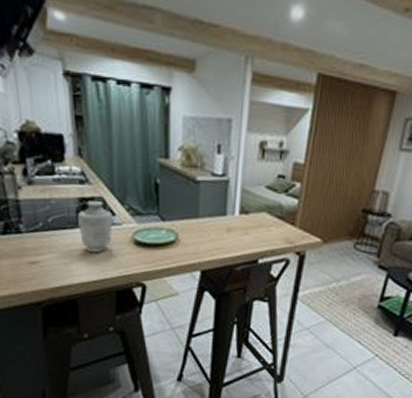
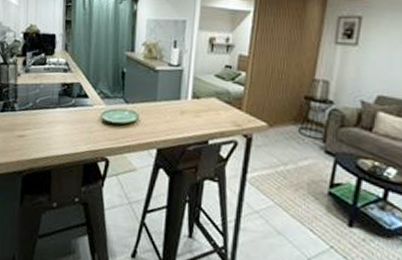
vase: present [78,201,113,252] -> none [59,86,87,129]

